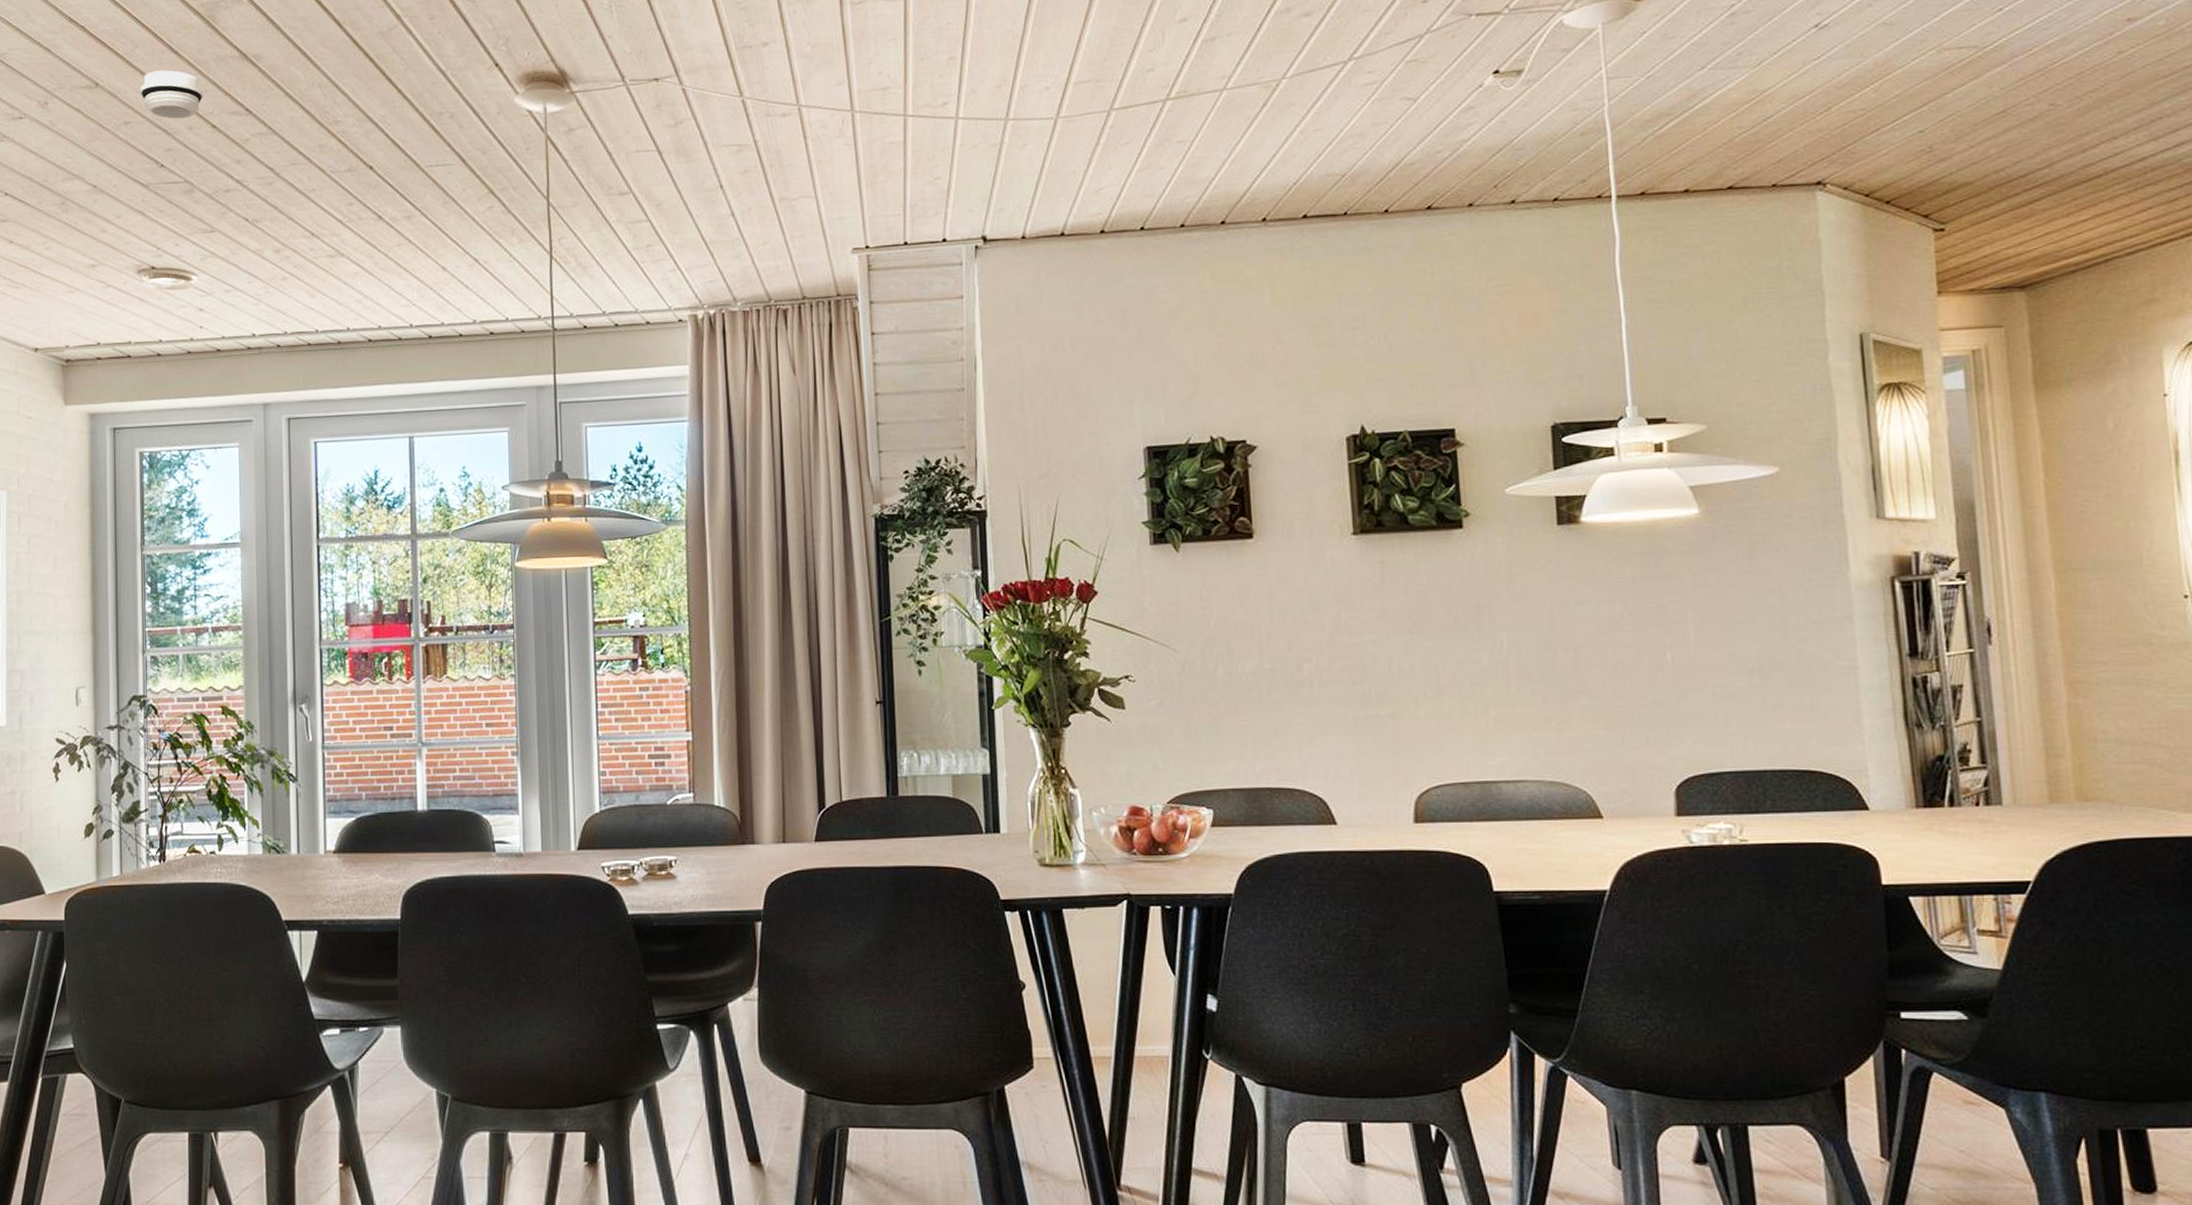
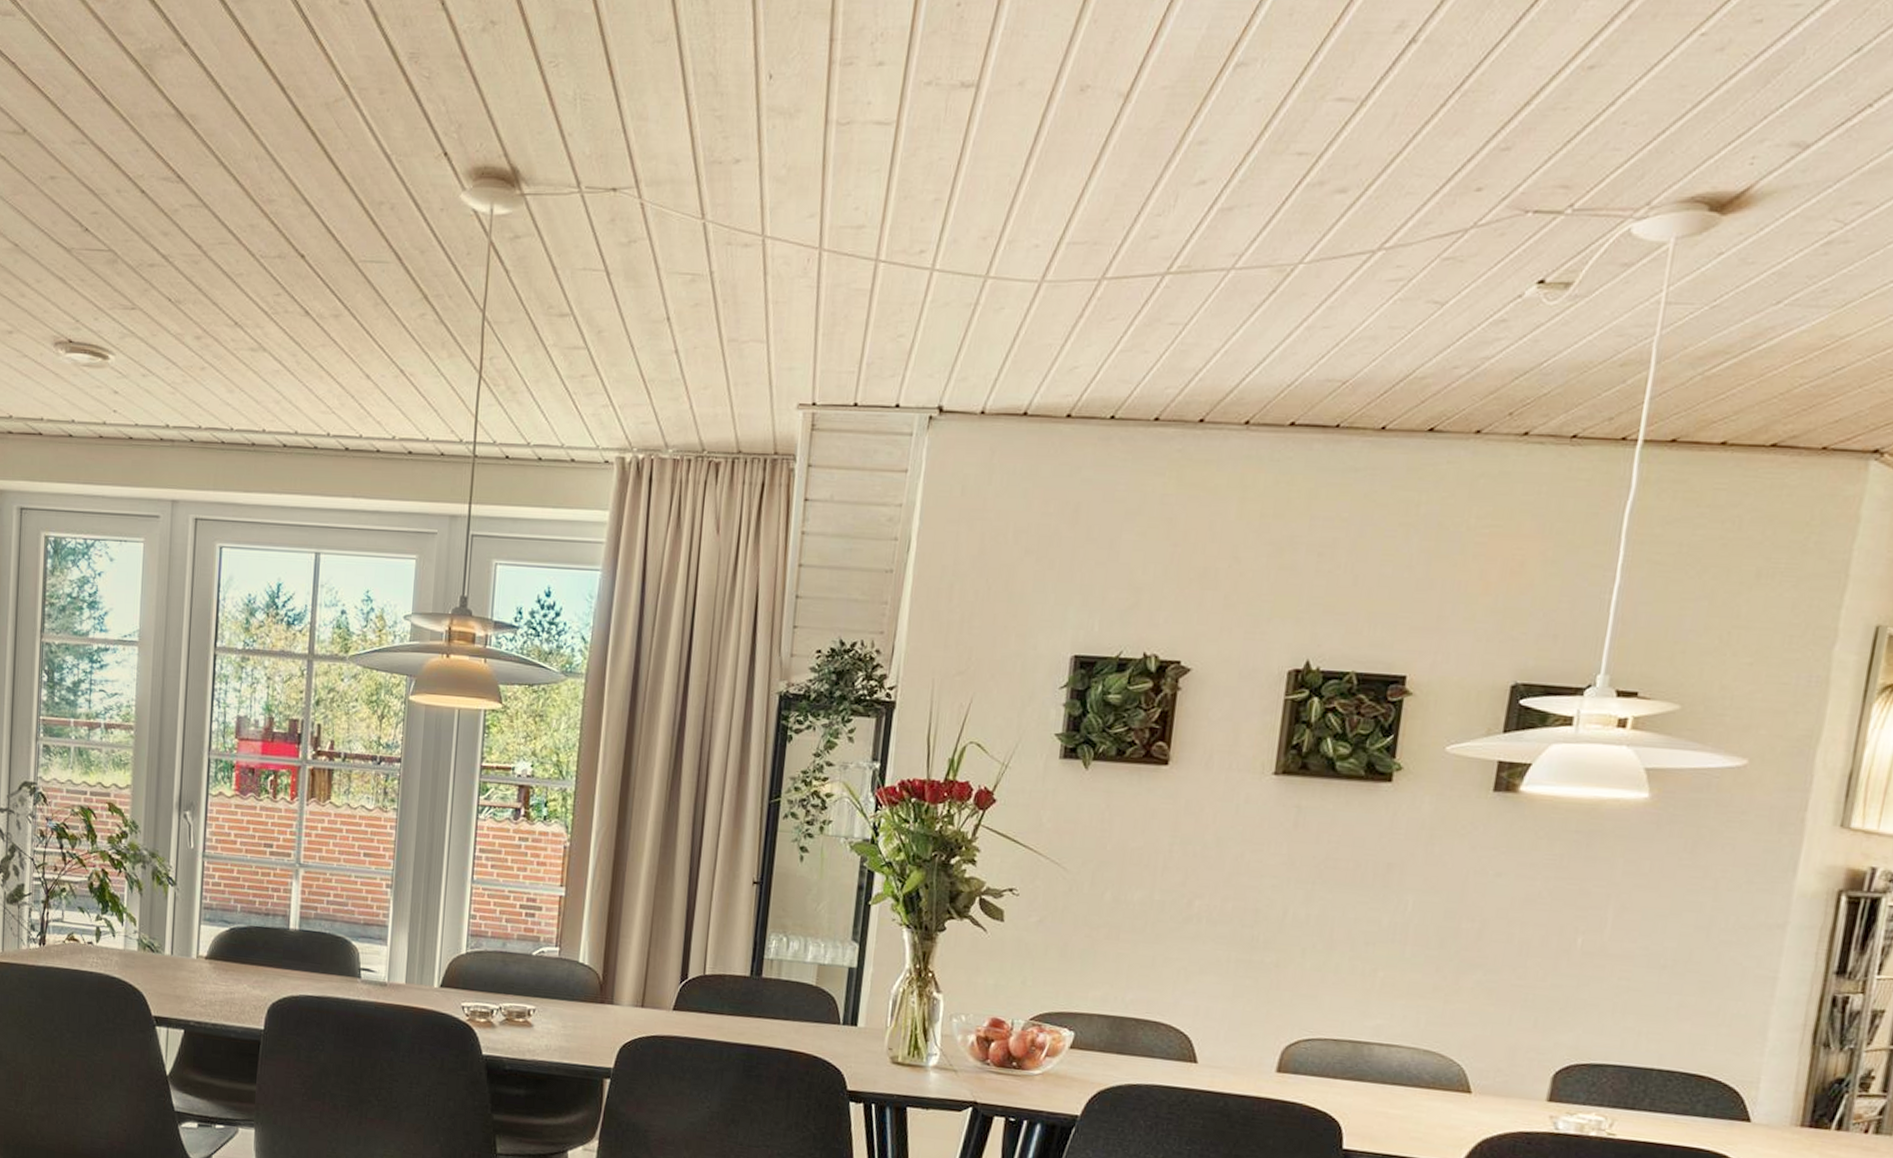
smoke detector: present [140,70,203,120] -> none [69,122,134,180]

